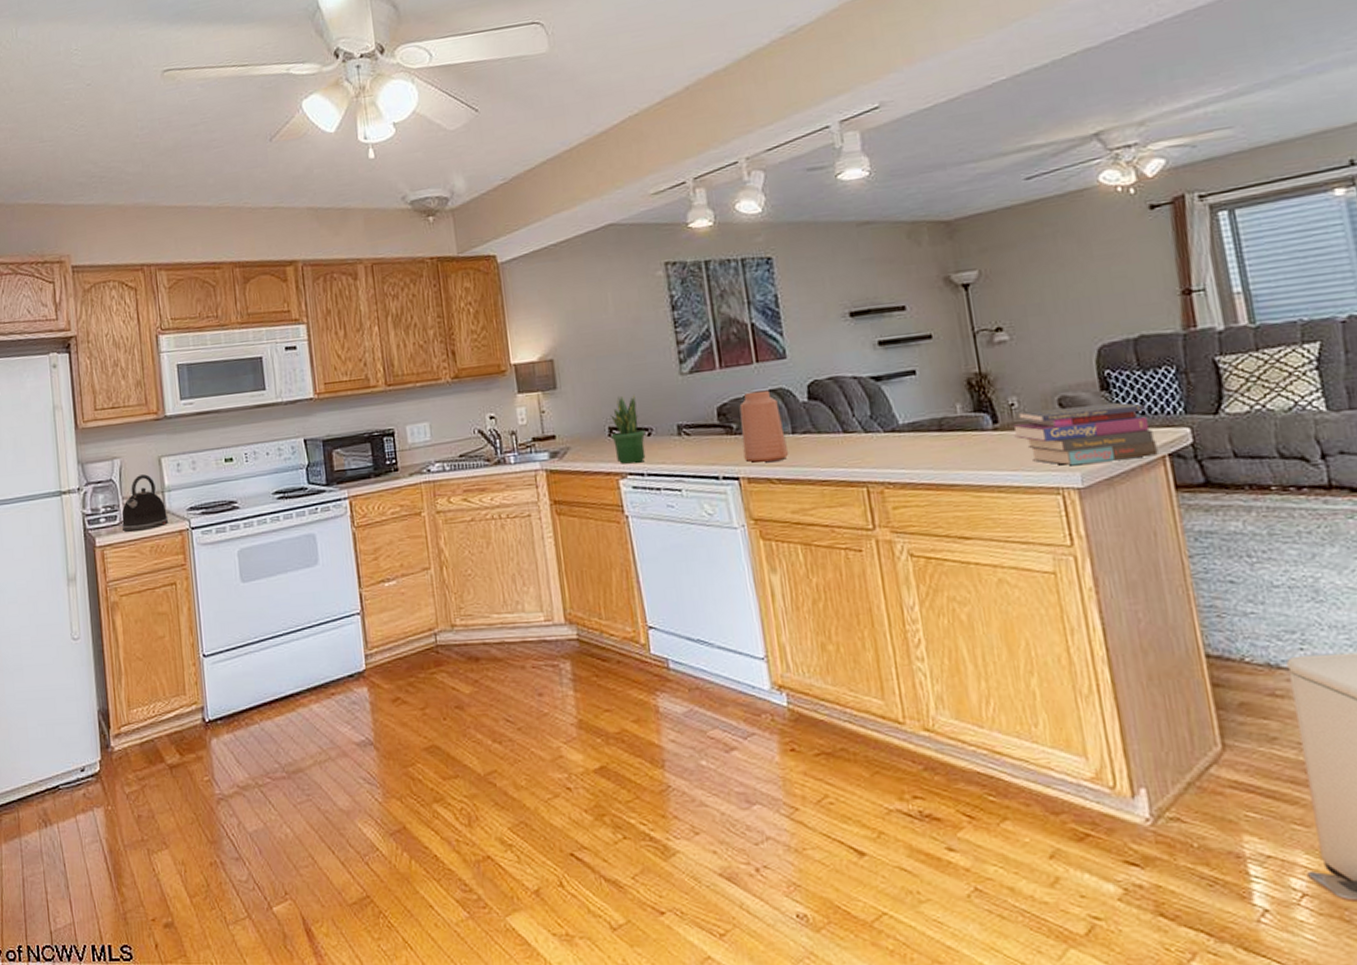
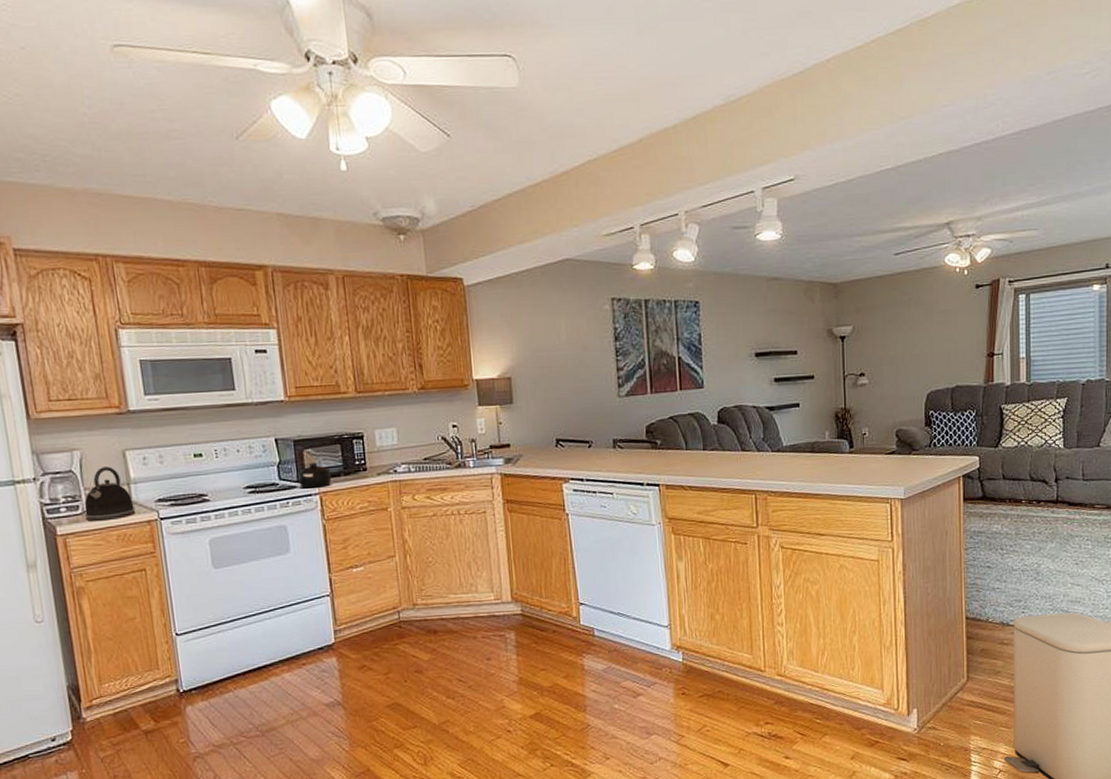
saucepan: none [327,463,362,493] -> present [298,462,332,489]
planter: present [610,394,646,465] -> none [558,411,586,472]
vase: present [739,390,789,463] -> none [664,413,700,473]
books: present [1013,402,1158,466] -> none [863,436,956,482]

